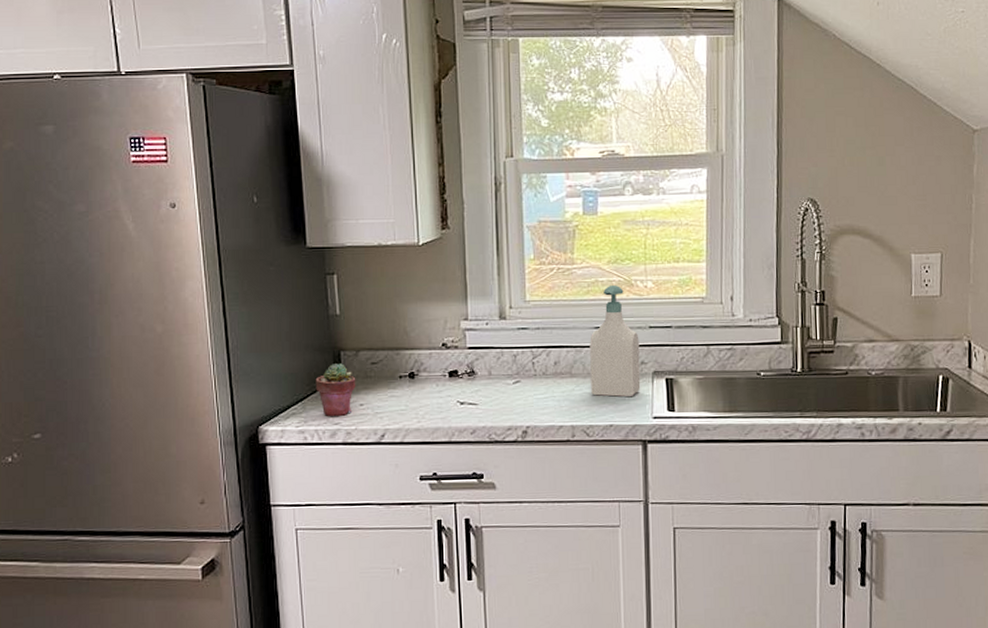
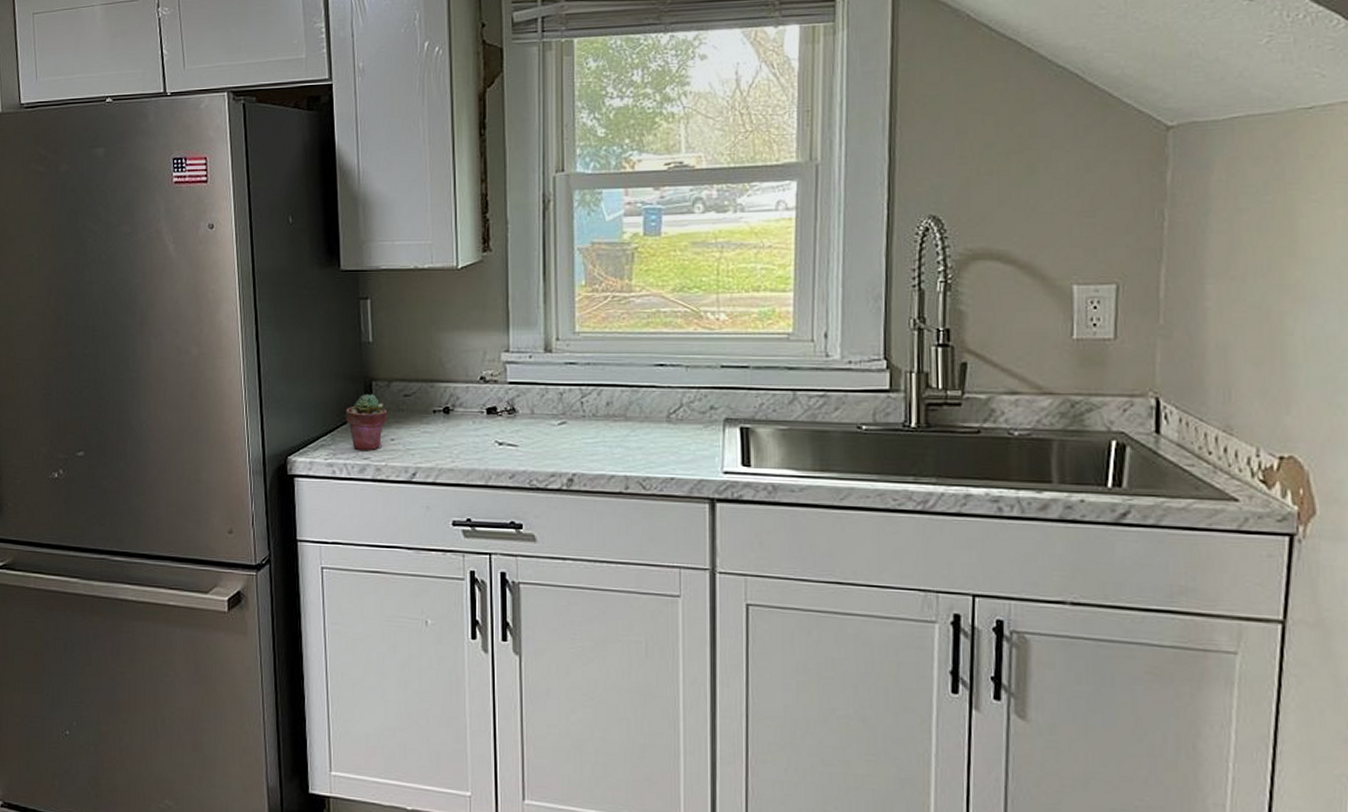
soap bottle: present [590,284,641,397] -> none [648,316,709,446]

